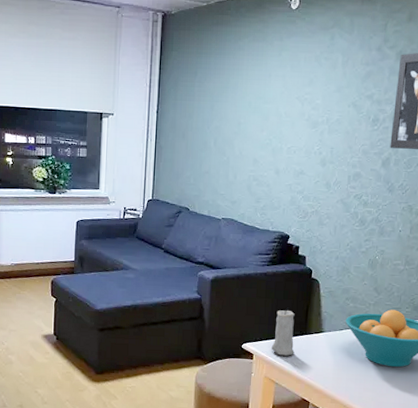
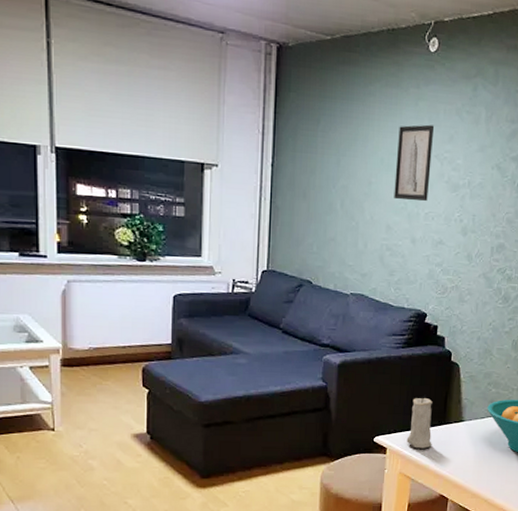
wall art: none [260,71,295,137] -> present [394,124,434,201]

